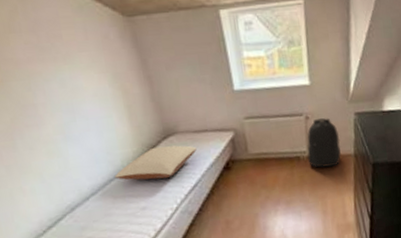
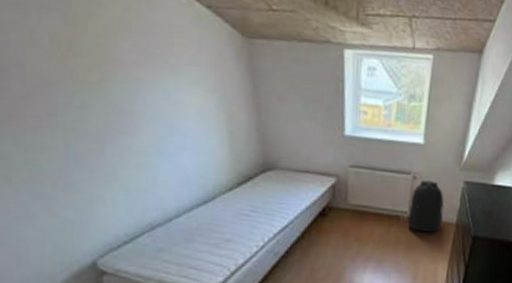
pillow: present [115,145,197,181] -> none [204,179,295,213]

